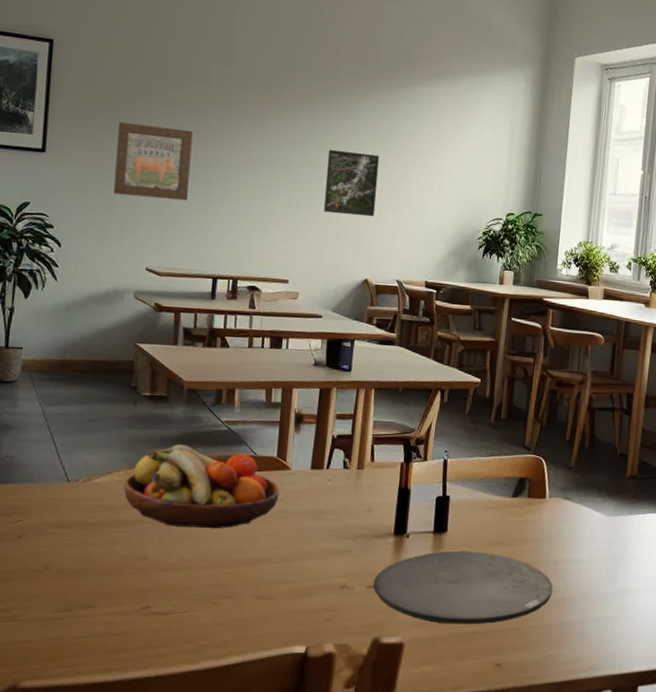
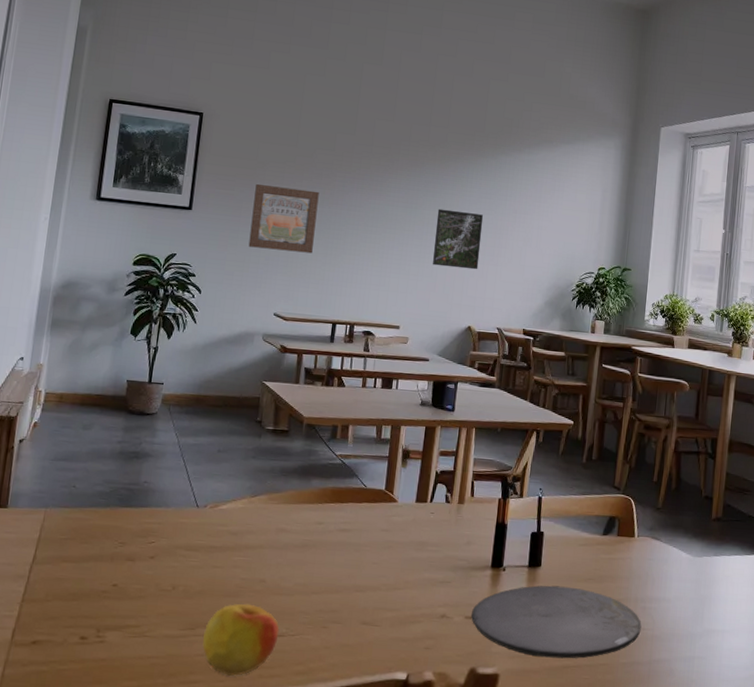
apple: none [80,582,166,657] -> present [202,603,280,676]
fruit bowl: present [124,444,280,529] -> none [246,475,387,557]

